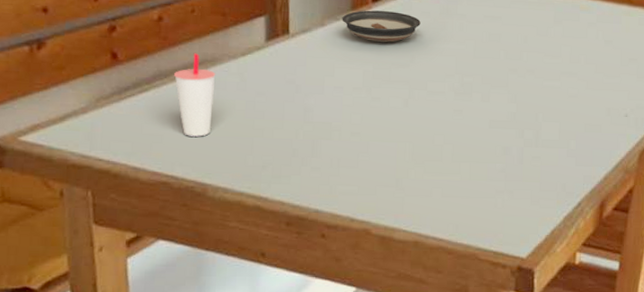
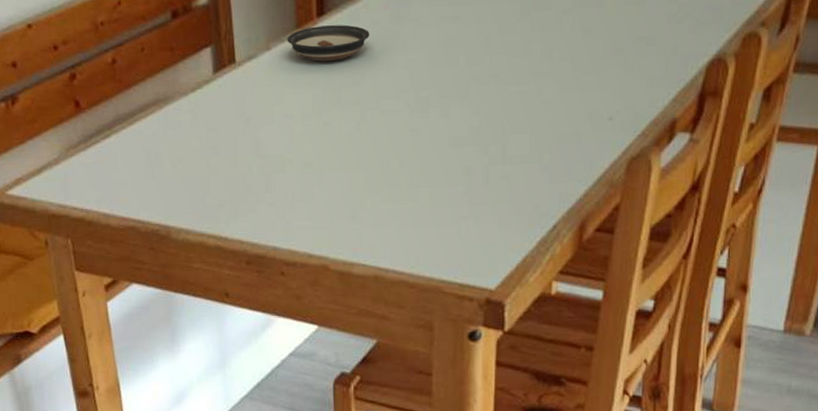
cup: present [174,53,216,137] -> none [132,93,169,180]

